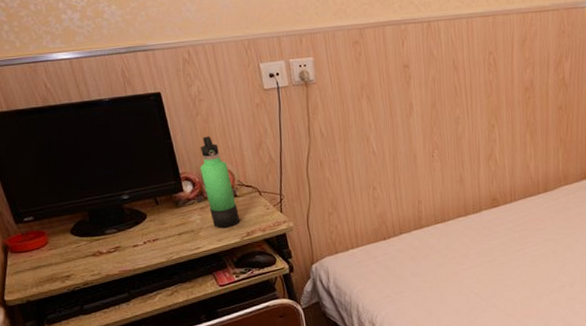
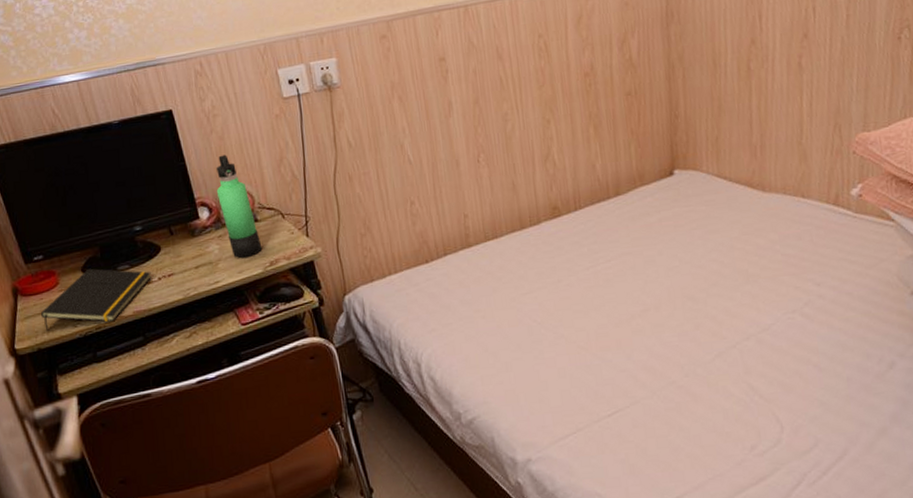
notepad: none [30,230,137,285] -> present [40,268,151,331]

